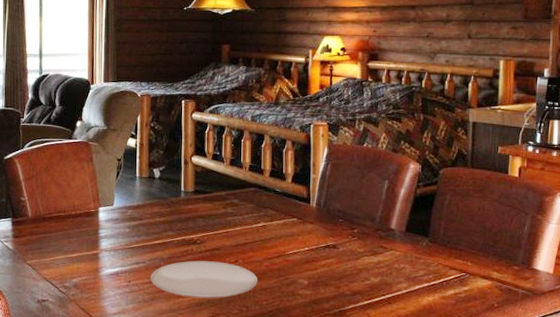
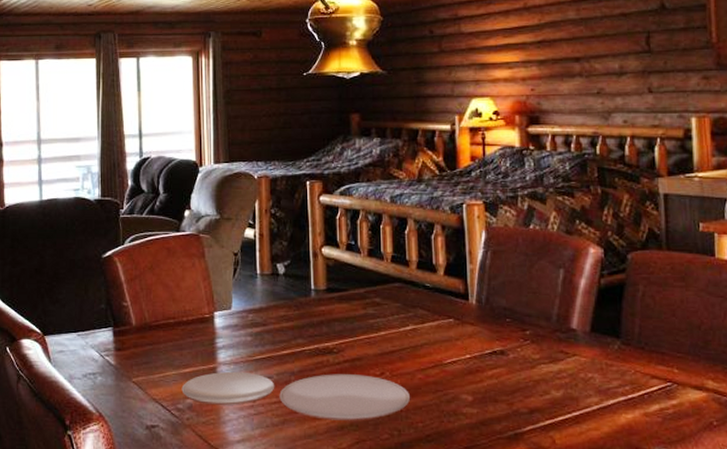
plate: none [68,256,147,285] -> present [181,371,275,405]

